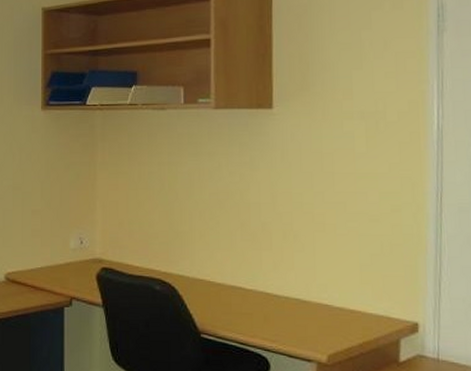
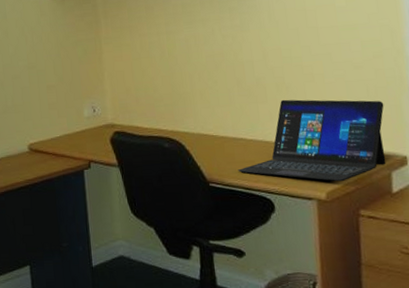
laptop: none [233,248,398,345] -> present [238,99,386,182]

